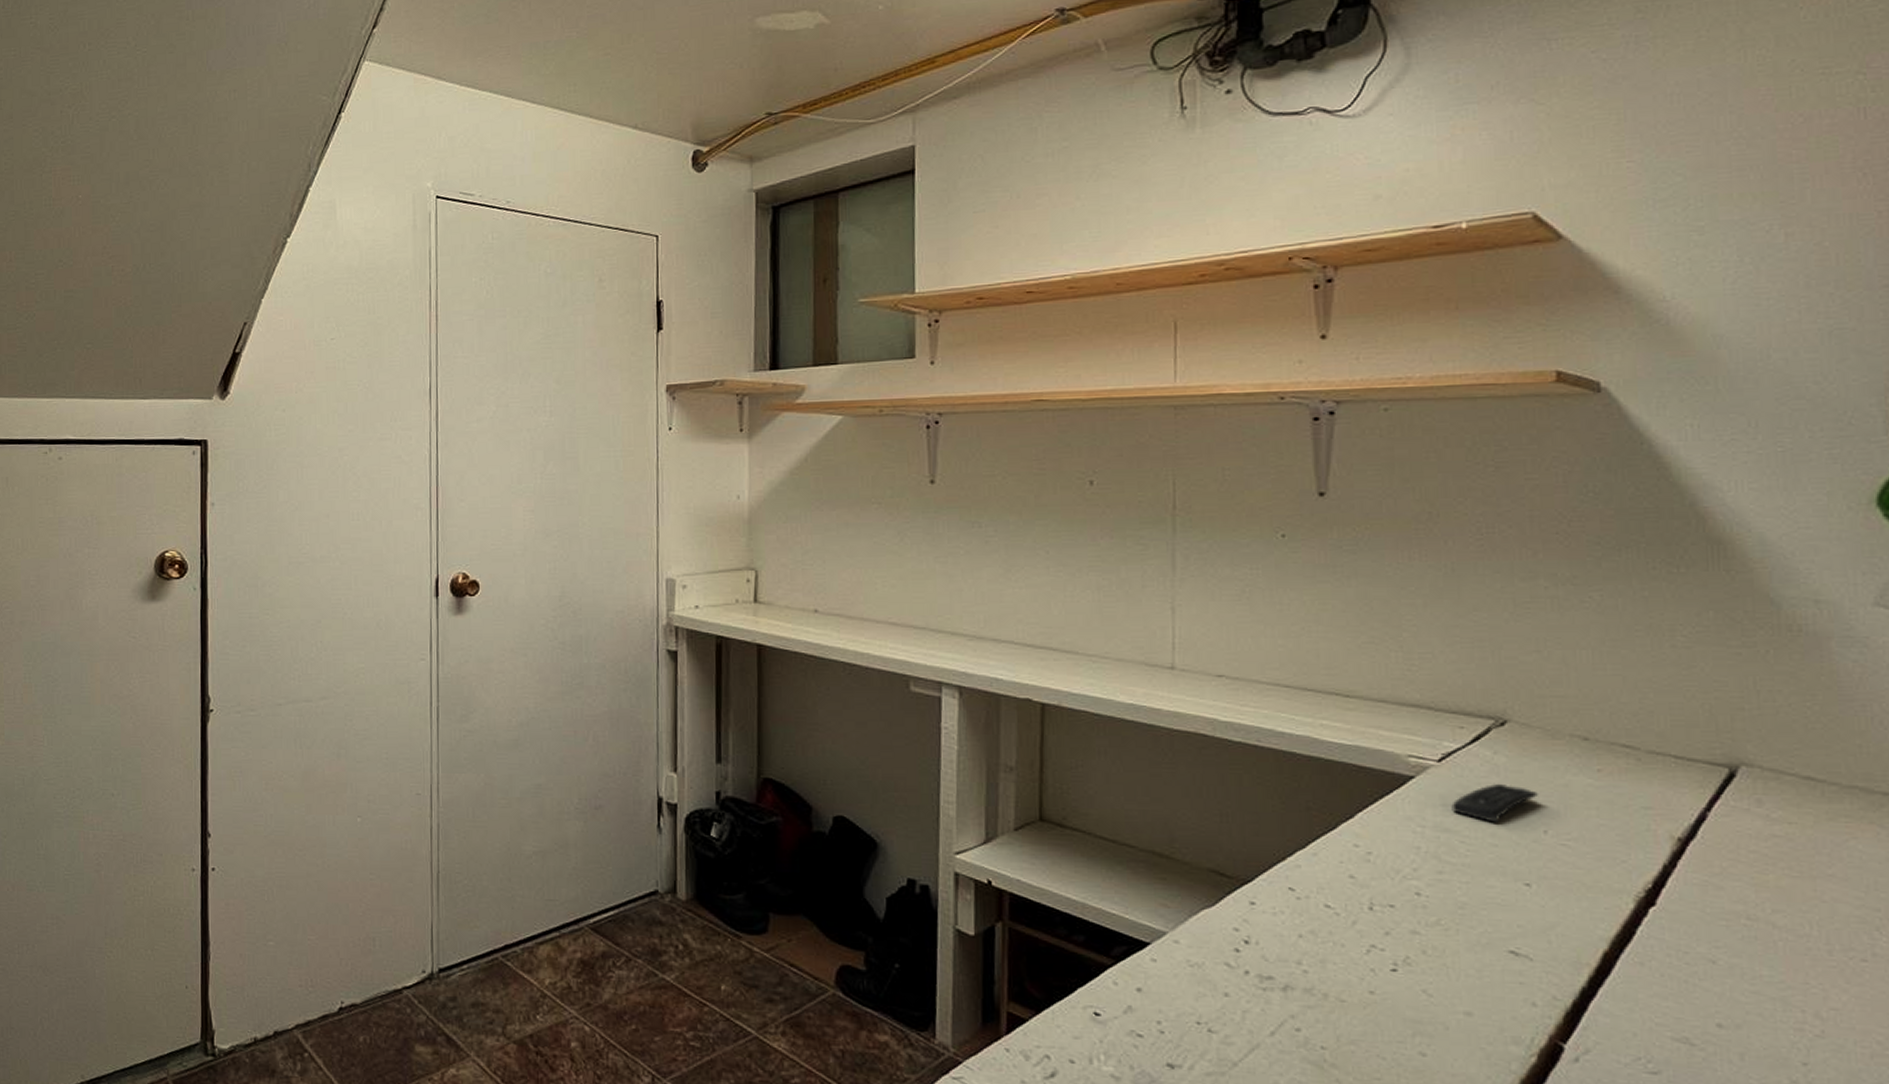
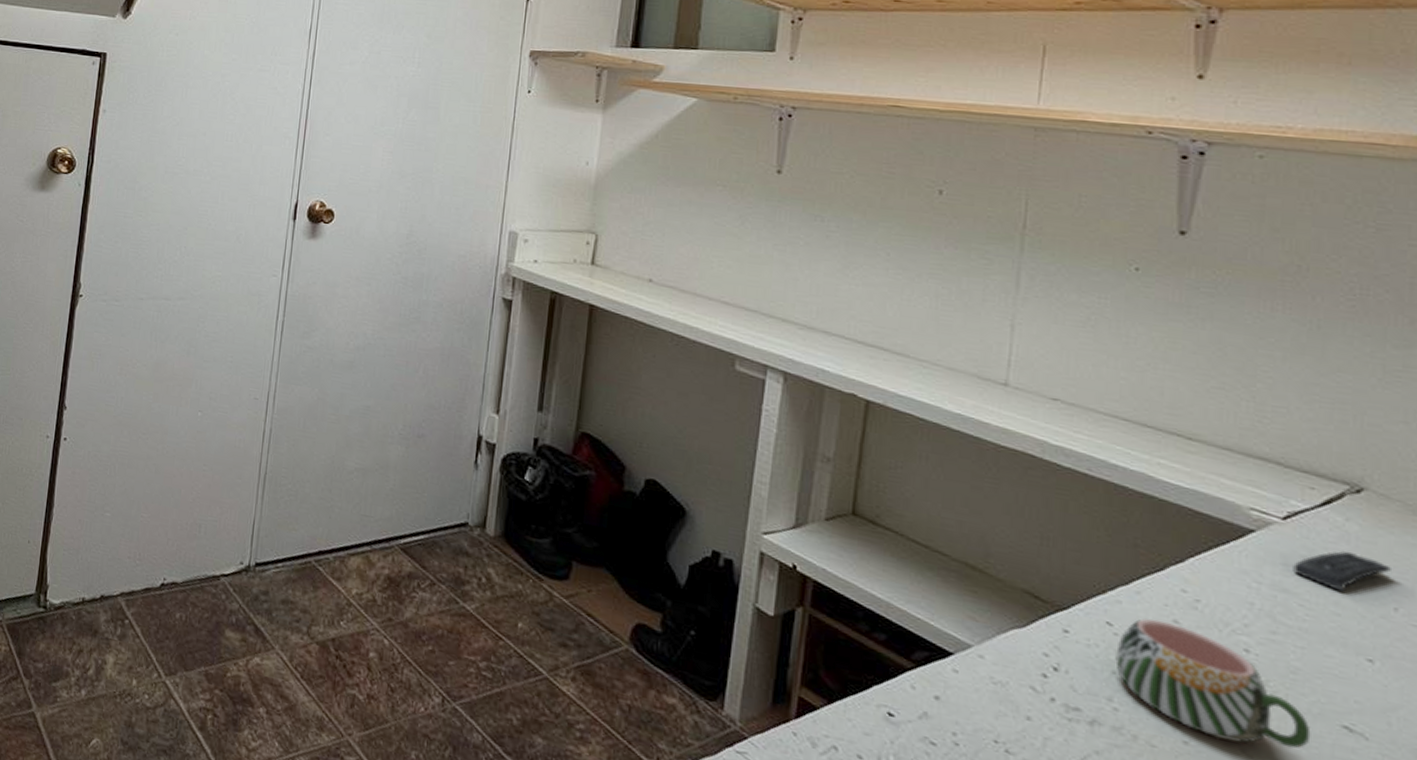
mug: none [1300,878,1482,984] -> present [1115,618,1311,749]

